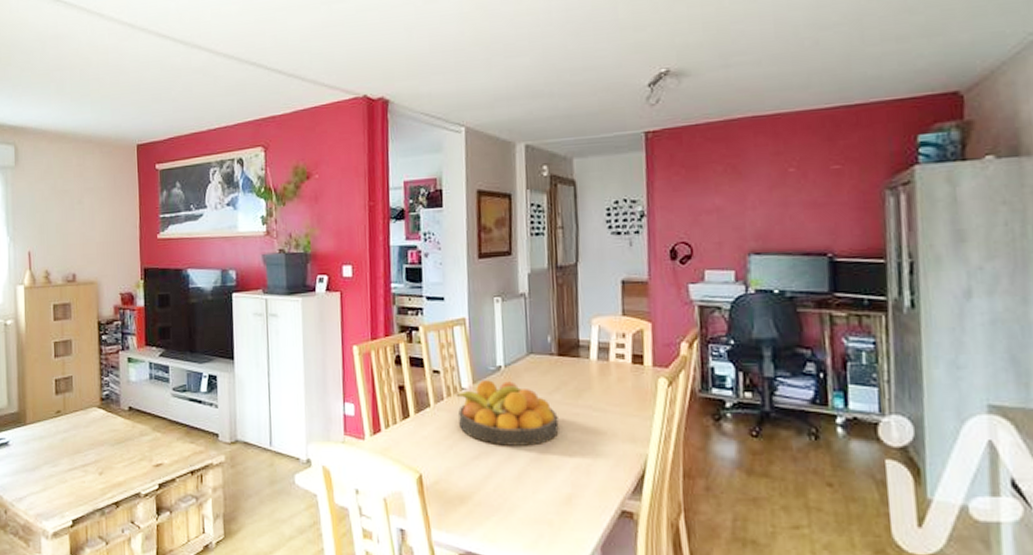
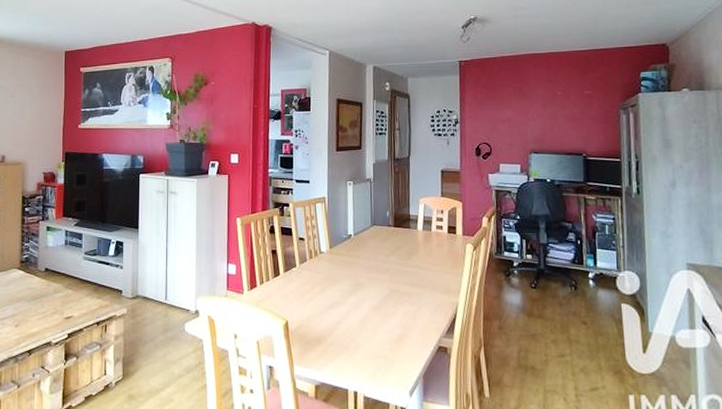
fruit bowl: present [456,380,559,446] -> none [316,246,394,297]

